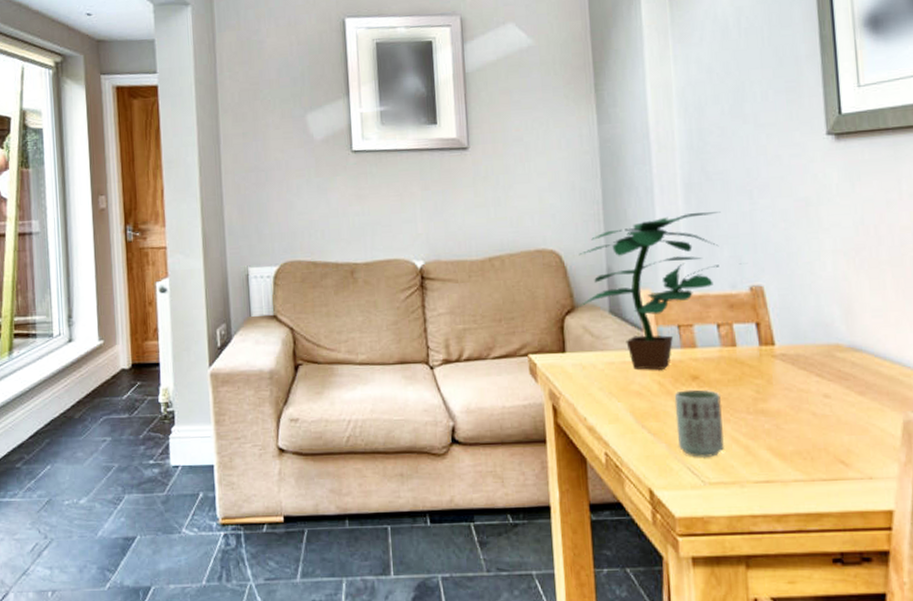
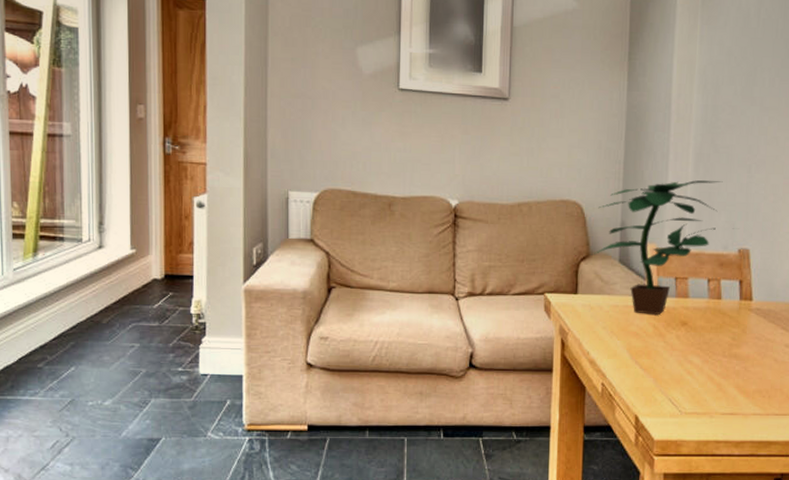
cup: present [674,389,725,457] -> none [663,333,704,391]

